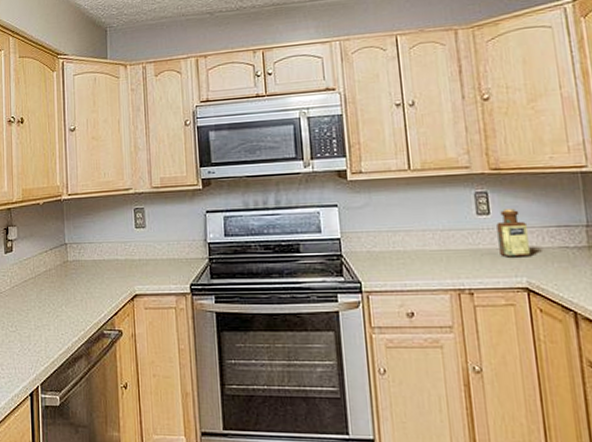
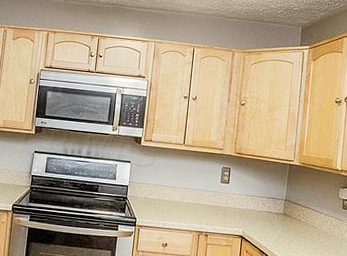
bottle: present [496,208,531,258] -> none [230,181,251,215]

